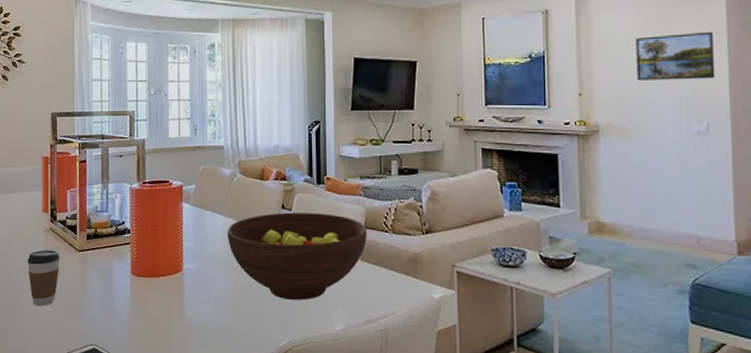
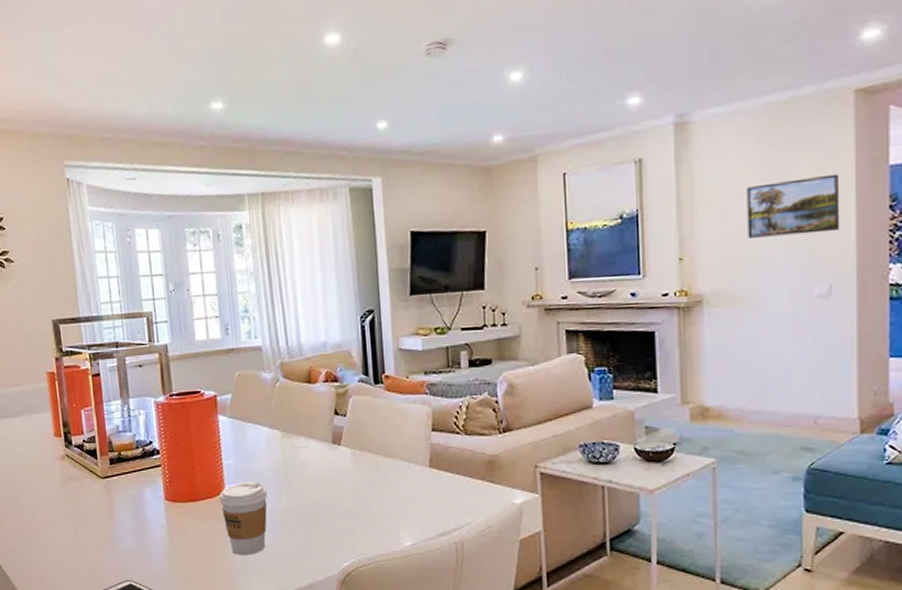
coffee cup: present [27,250,60,306] -> none [43,479,82,542]
coffee cup: none [178,263,220,329] -> present [219,482,268,555]
fruit bowl: present [227,212,367,300] -> none [272,417,436,516]

